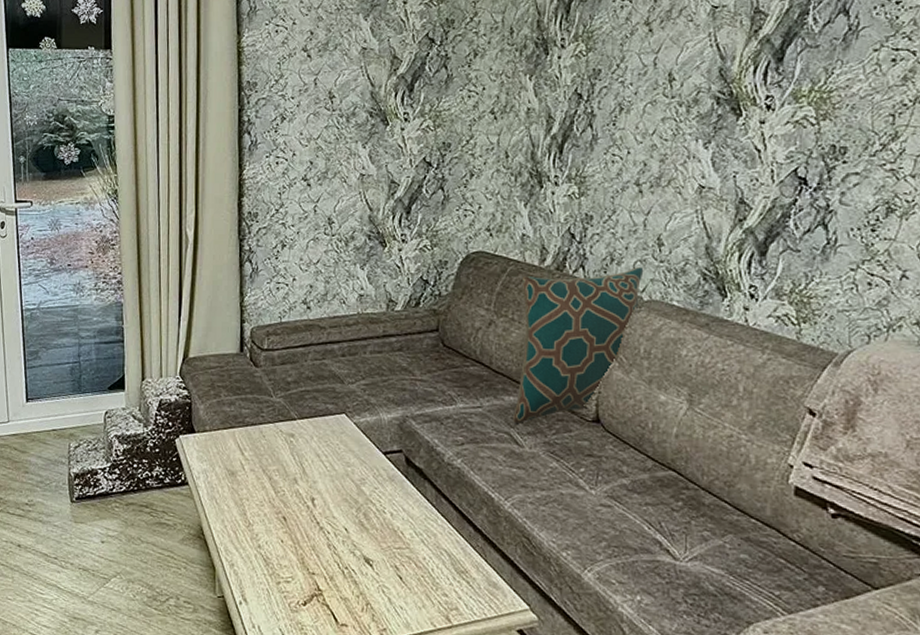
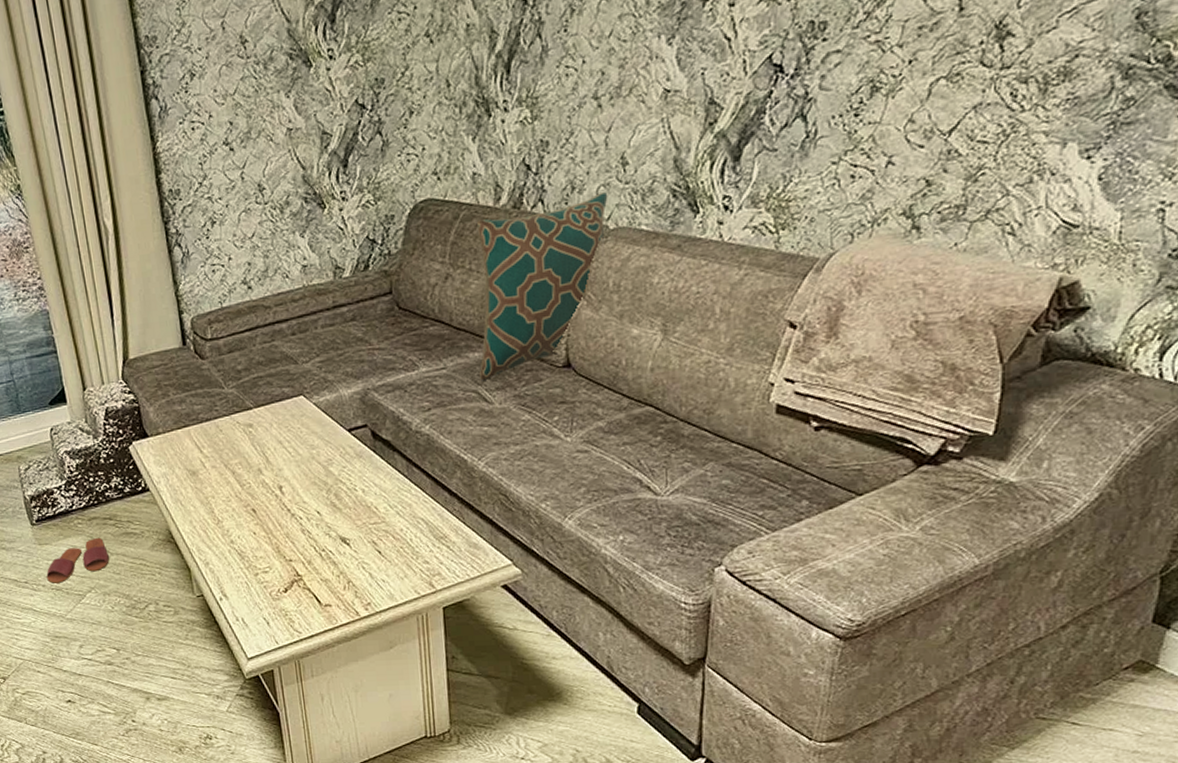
slippers: none [76,523,139,564] -> present [46,537,109,584]

